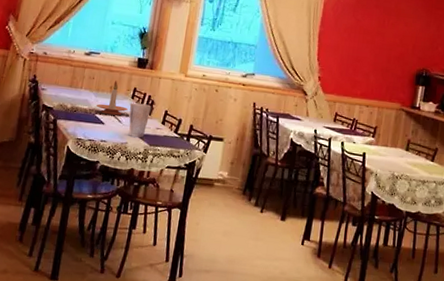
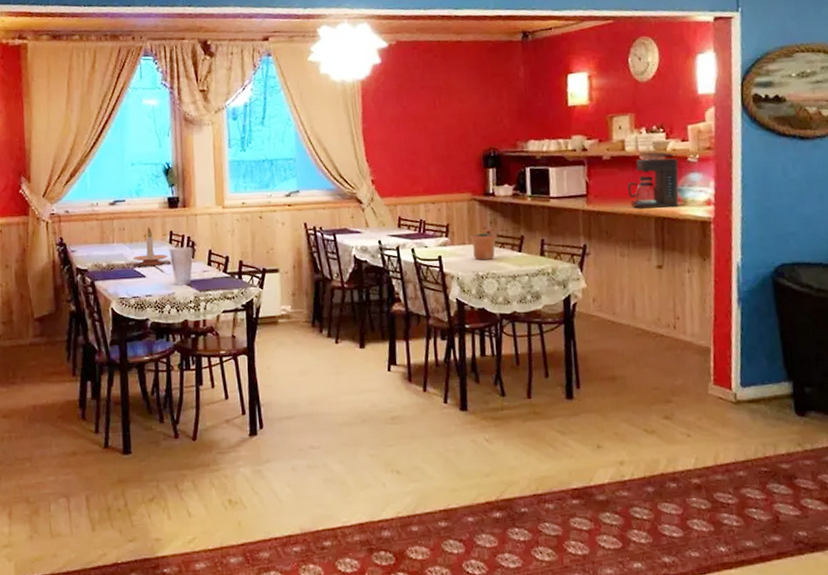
planter: none [392,139,416,164] -> present [470,232,497,261]

